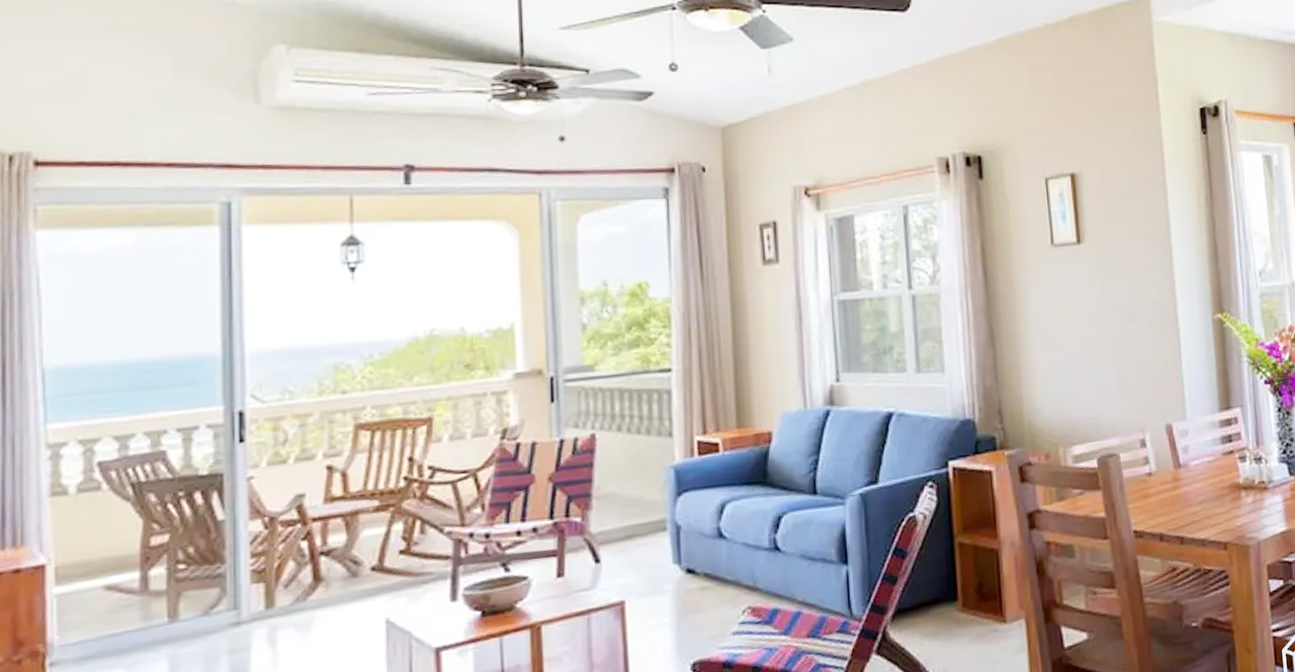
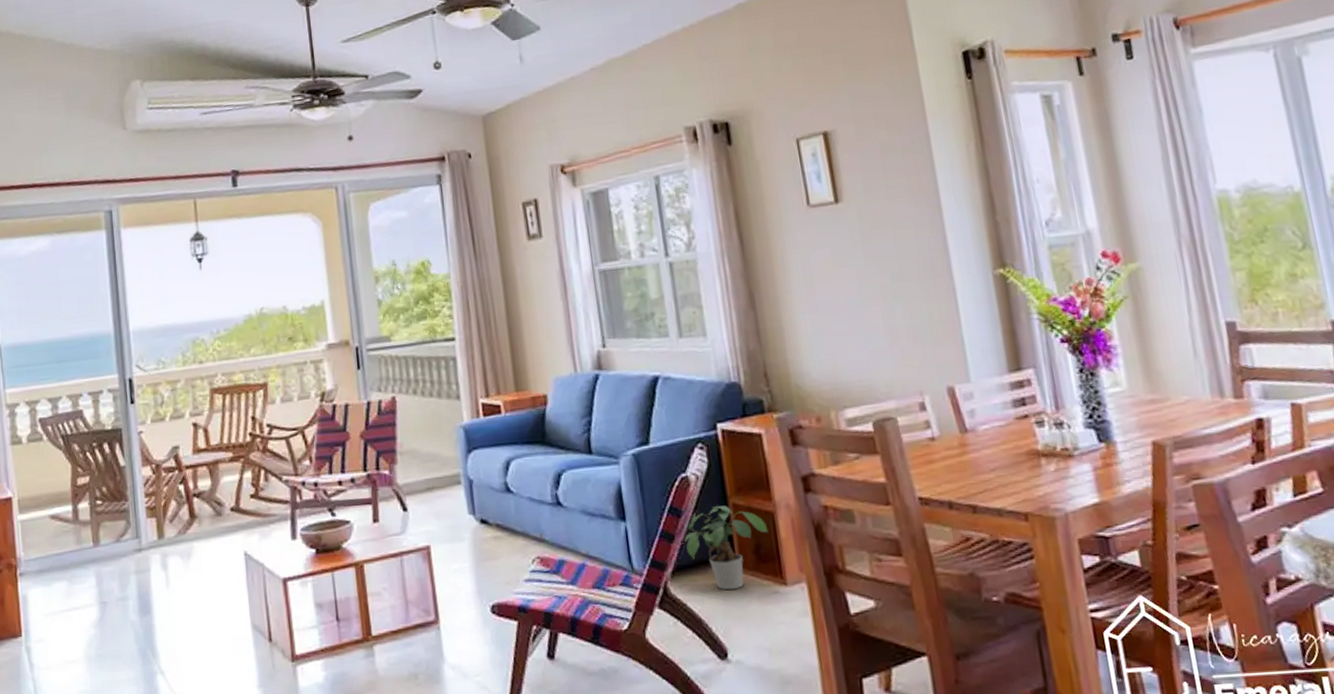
potted plant: none [905,545,992,631] -> present [682,506,769,590]

